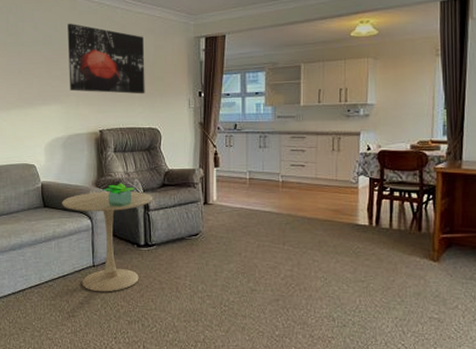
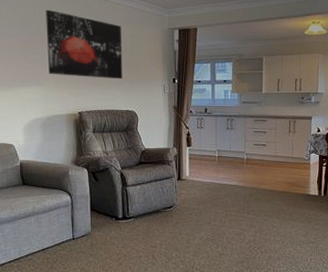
side table: present [62,191,153,292] -> none [41,169,131,263]
potted plant: present [103,183,135,207] -> none [82,161,113,184]

